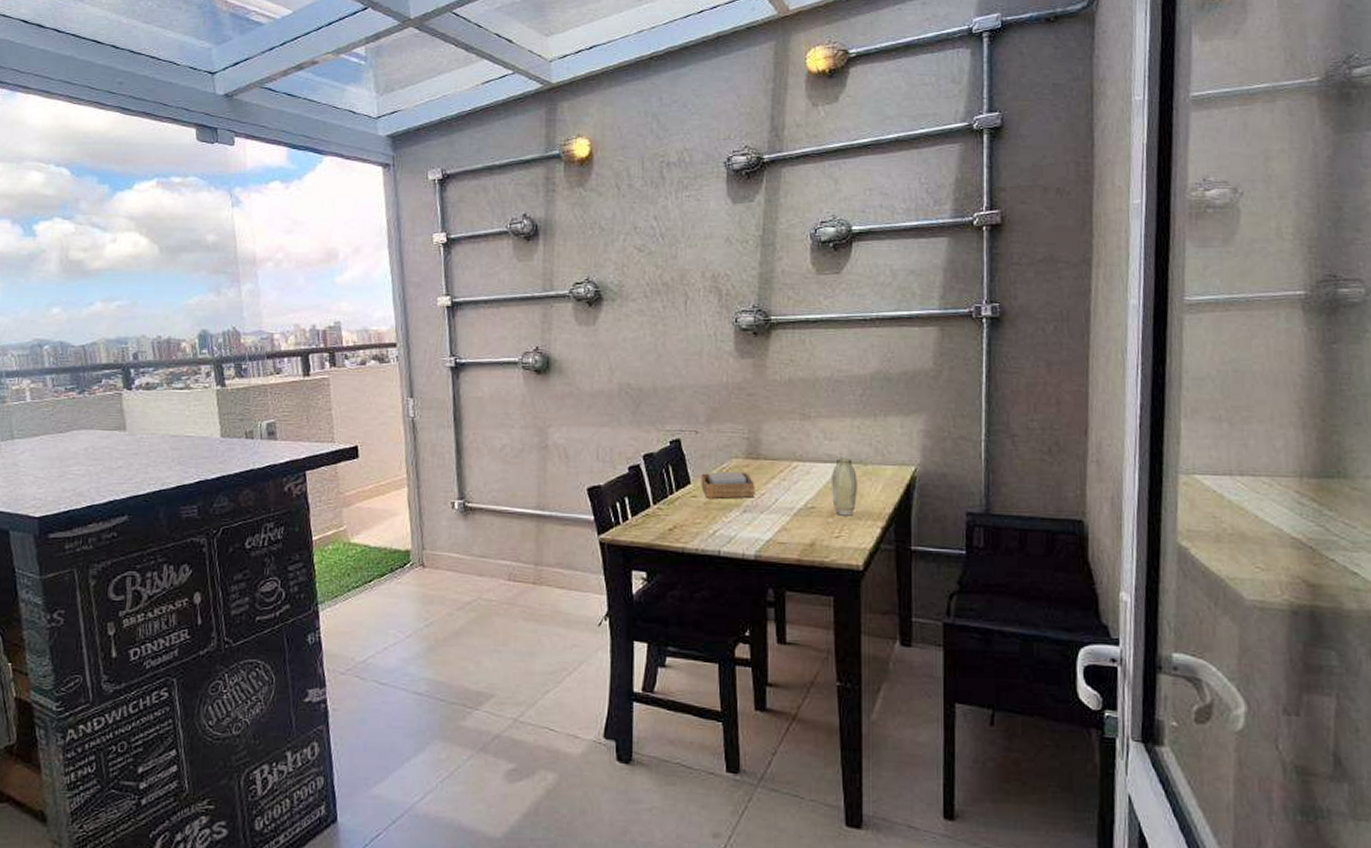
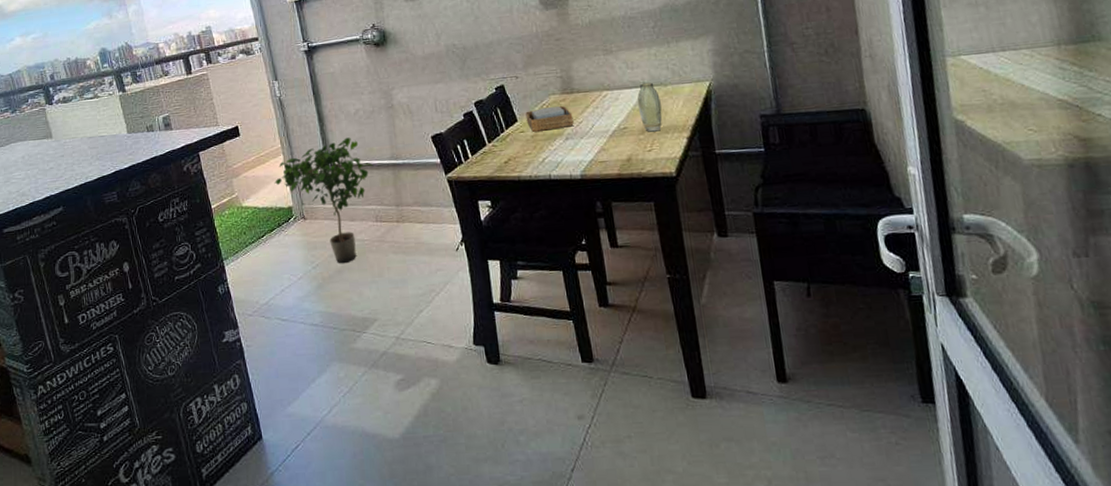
potted plant: none [392,476,515,626] -> present [274,137,374,264]

